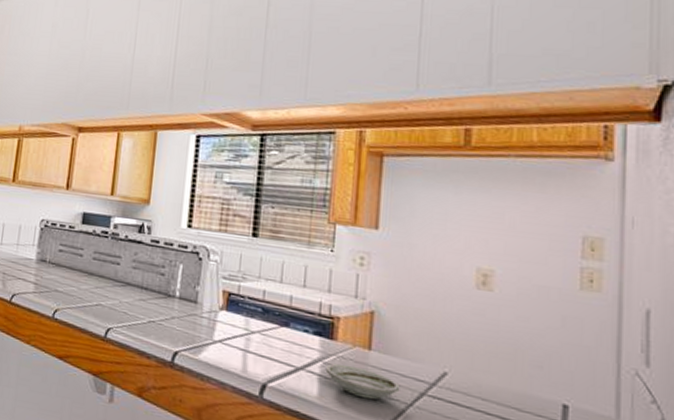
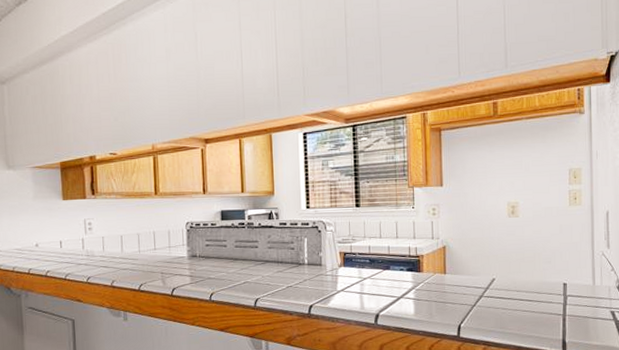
saucer: present [325,363,400,400] -> none [417,287,467,308]

